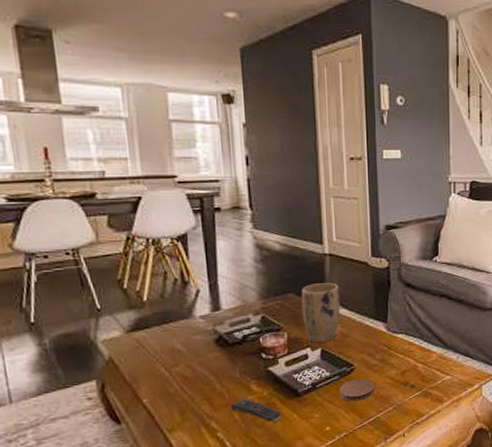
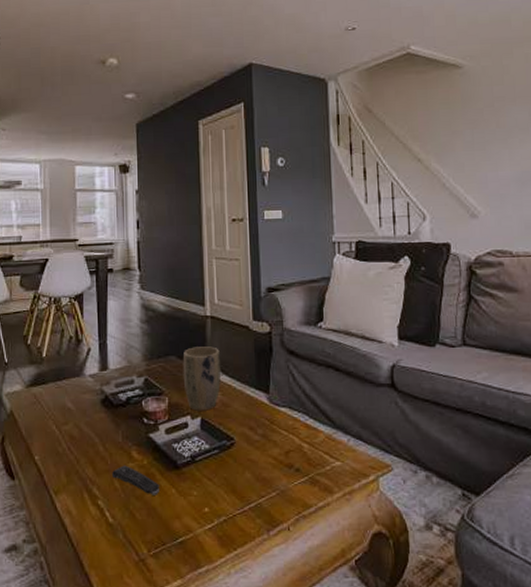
coaster: present [339,378,374,402] -> none [219,455,256,481]

